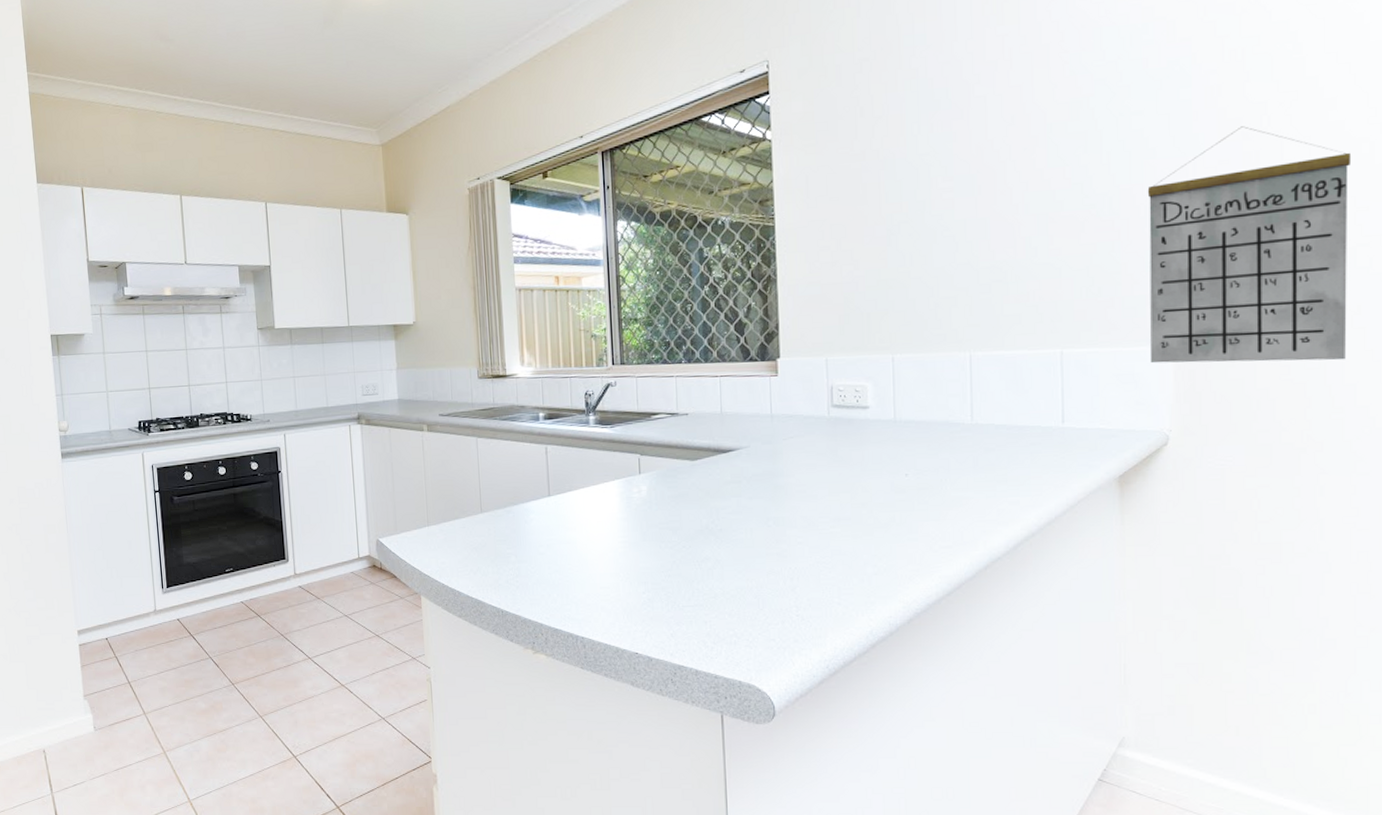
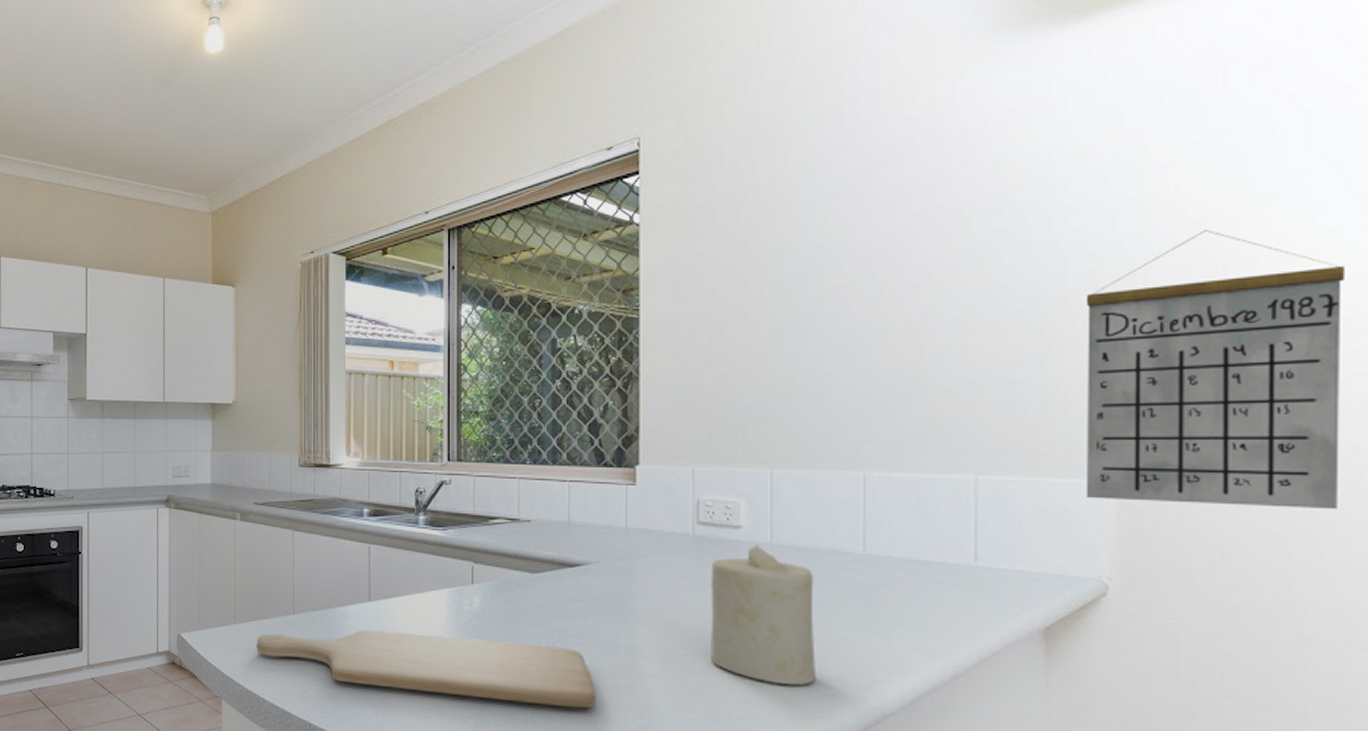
chopping board: none [449,521,752,577] -> present [256,630,596,709]
candle: none [844,422,935,542] -> present [711,545,816,686]

